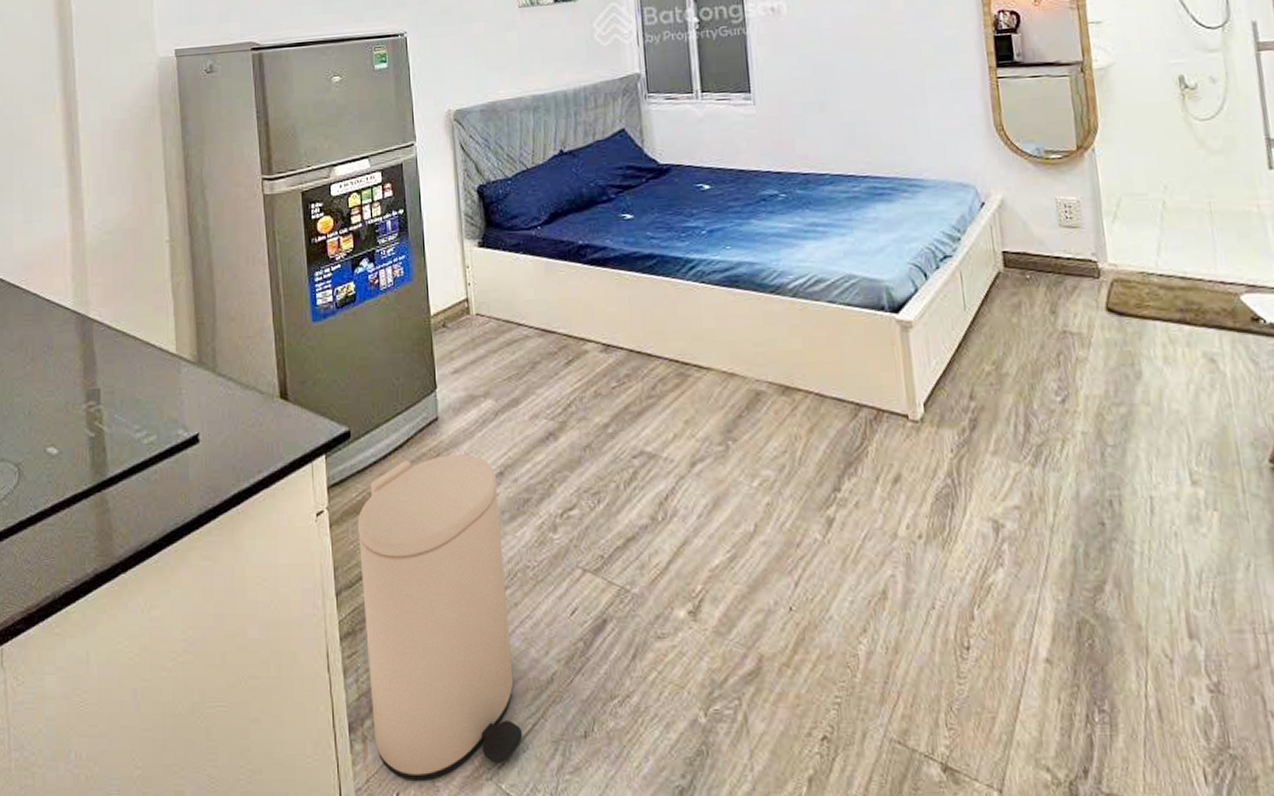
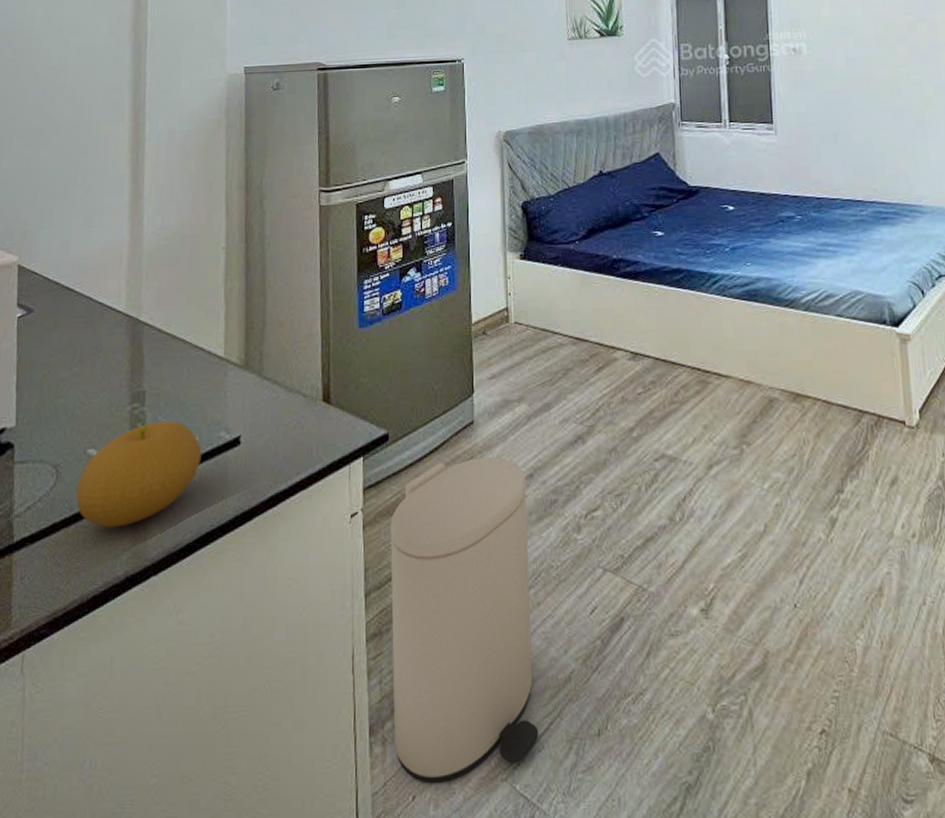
fruit: none [40,418,161,526] -> present [76,420,202,528]

